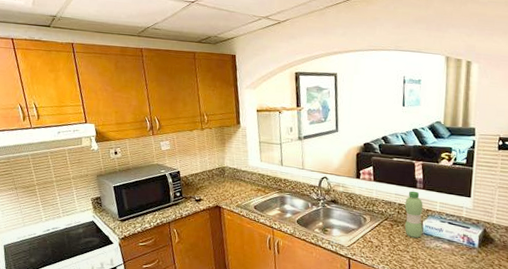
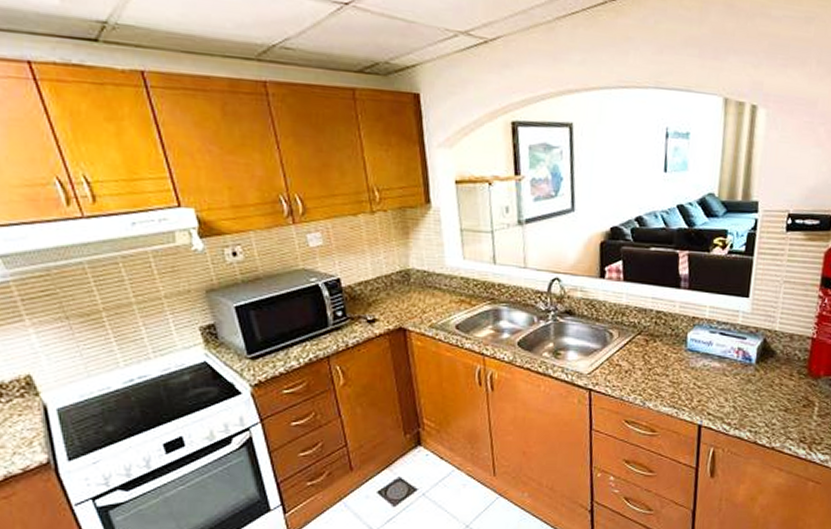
water bottle: present [405,191,423,238] -> none [664,292,688,356]

